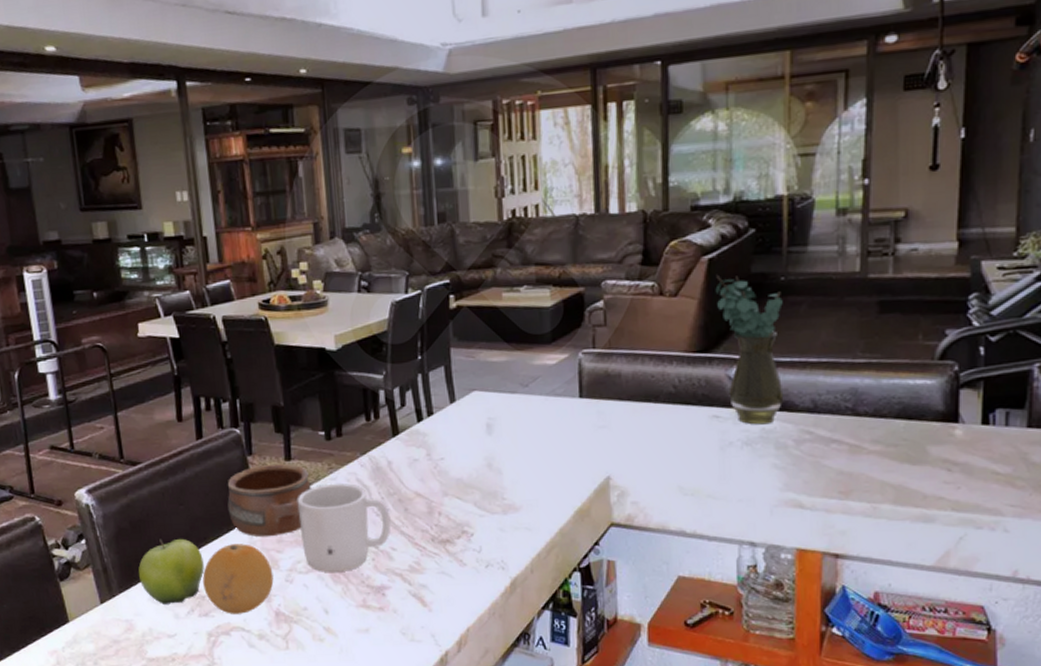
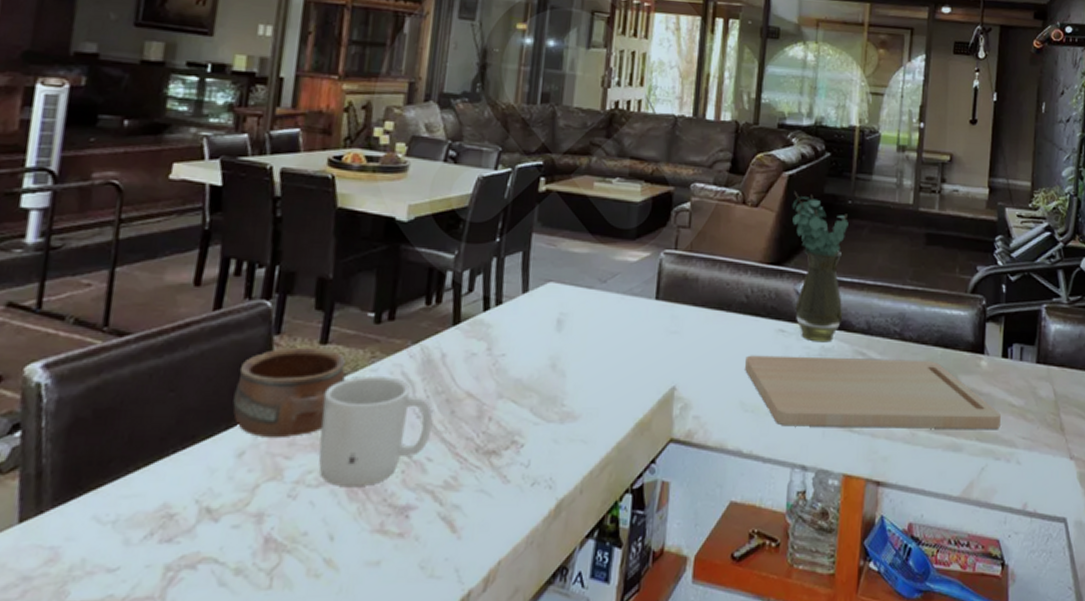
fruit: present [138,538,204,604] -> none [85,435,185,525]
fruit: present [202,544,274,614] -> none [174,446,274,540]
cutting board: none [680,433,982,507] -> present [745,355,1001,429]

